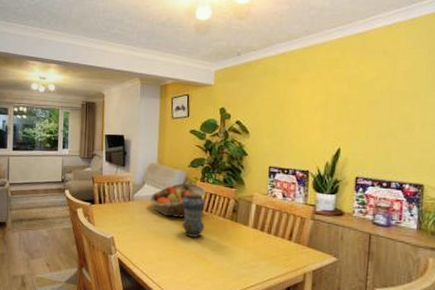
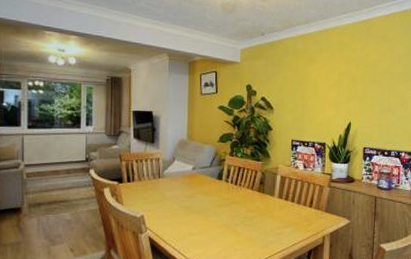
fruit basket: present [149,182,206,218] -> none [180,157,235,192]
vase: present [181,193,206,237] -> none [211,168,235,210]

